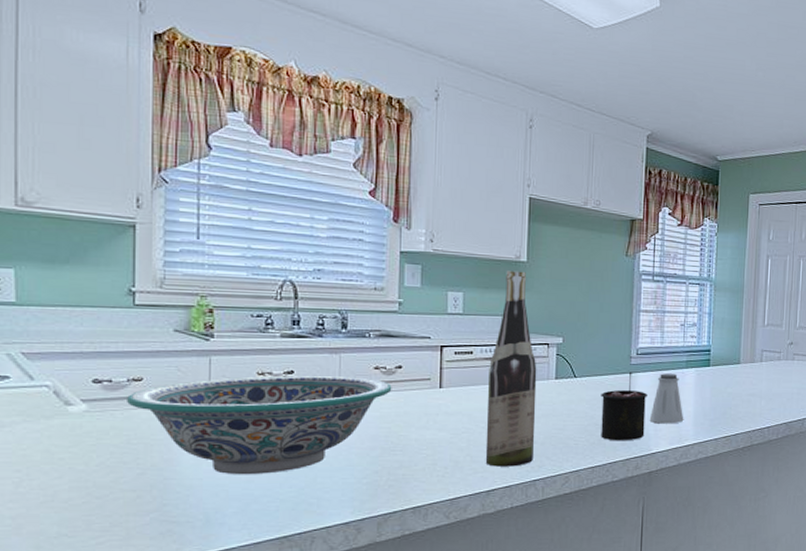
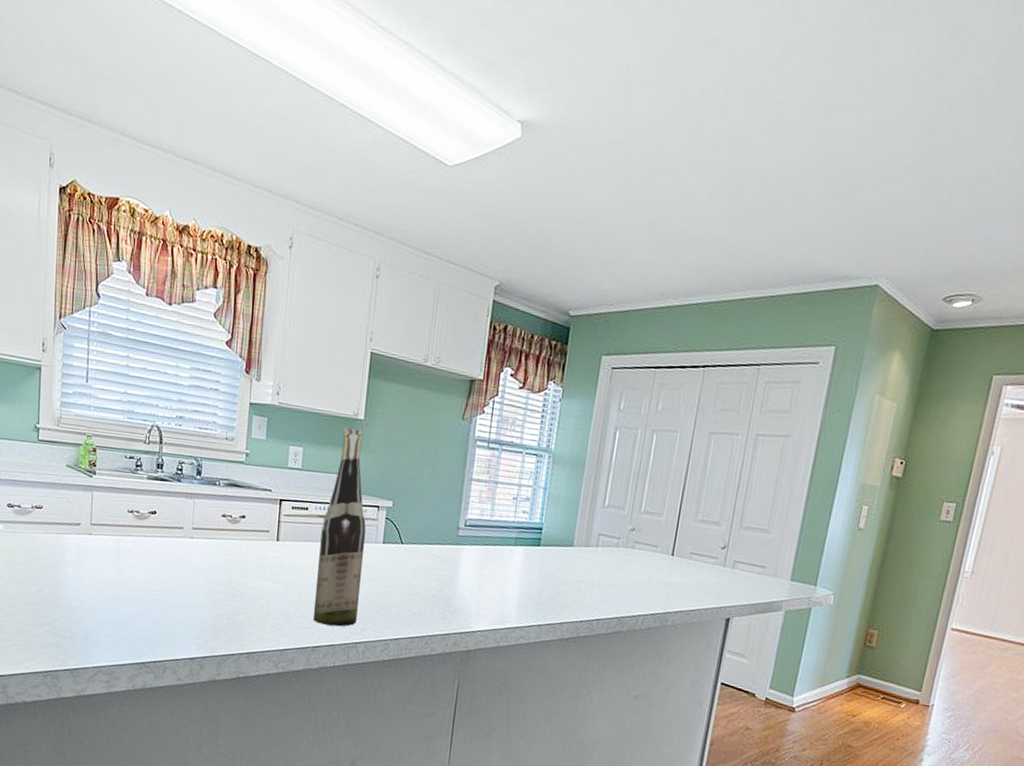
decorative bowl: present [127,375,392,475] -> none [31,513,236,604]
candle: present [601,371,647,441] -> none [422,543,472,616]
saltshaker: present [649,373,684,424] -> none [472,548,508,604]

